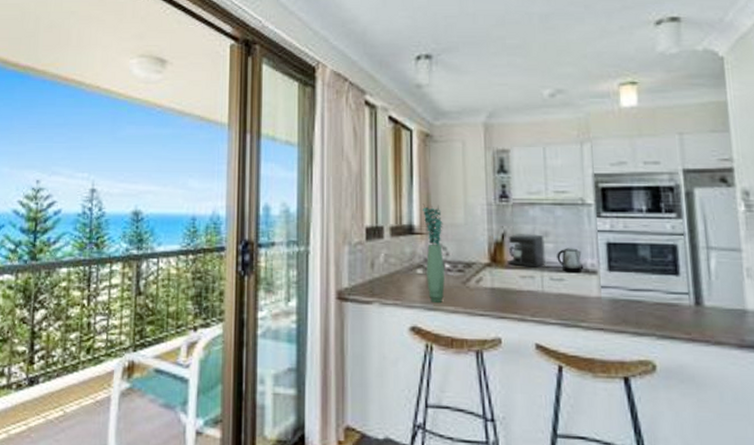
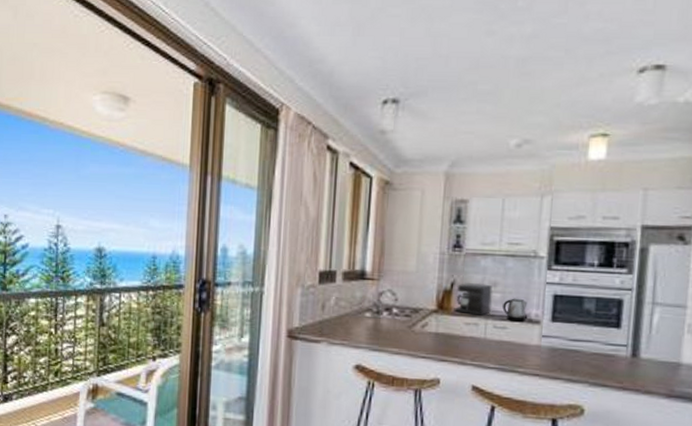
vase: present [421,203,445,304] -> none [374,250,395,345]

